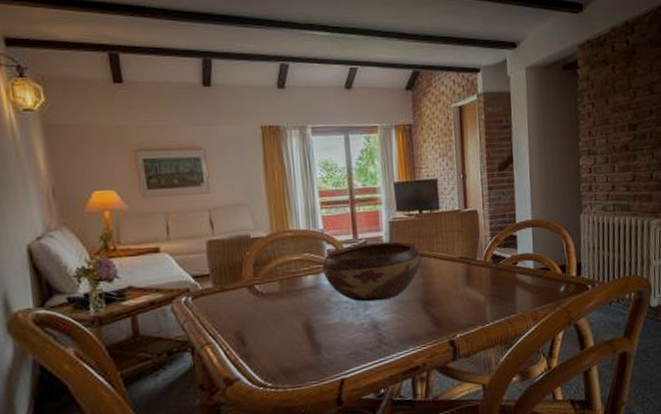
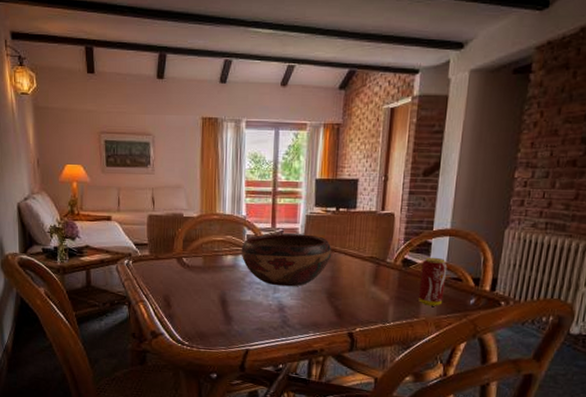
beverage can: none [511,249,536,300] -> present [419,257,448,306]

